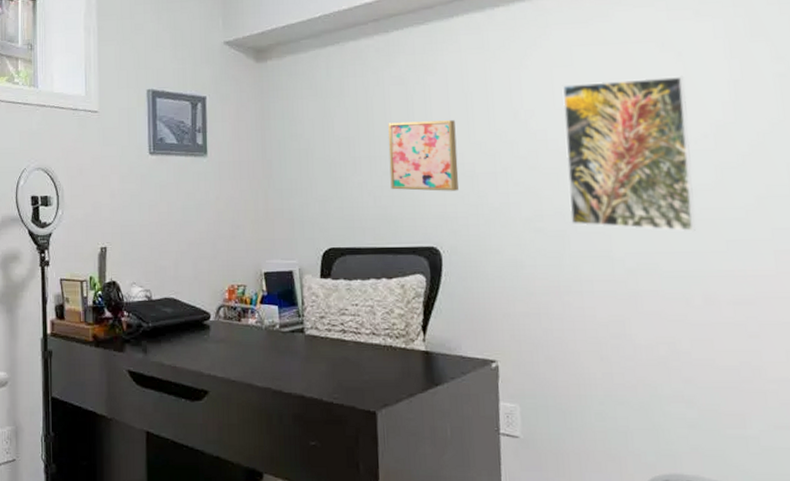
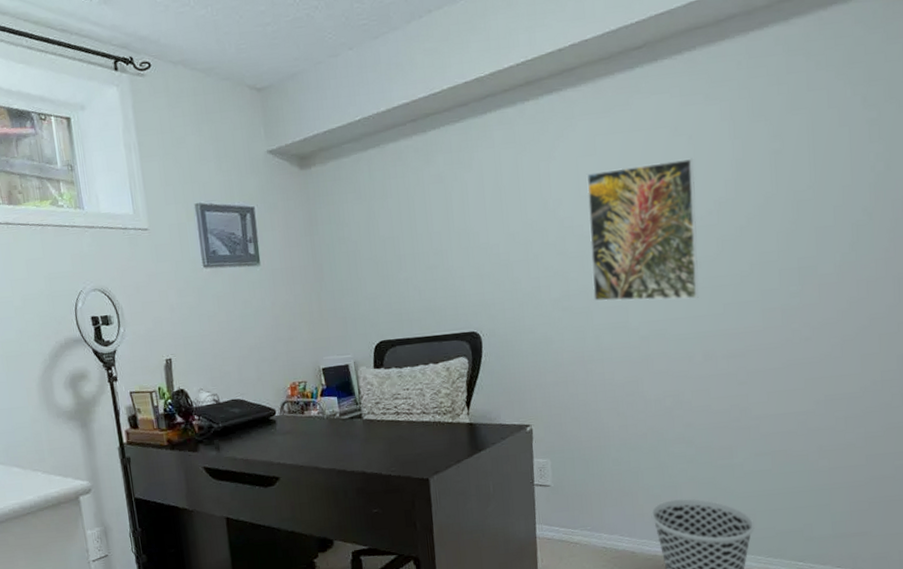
wall art: present [388,120,459,191] -> none [429,213,495,283]

